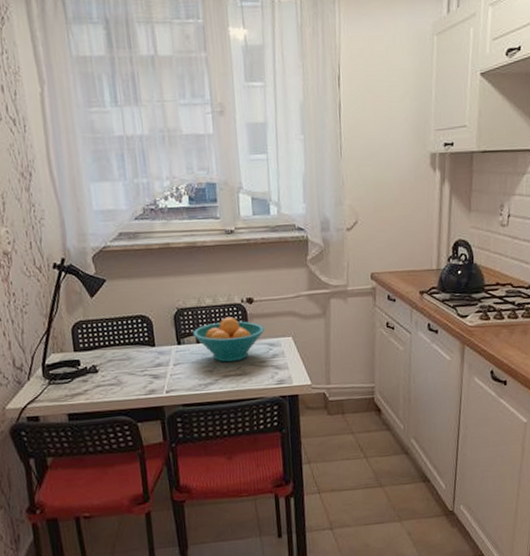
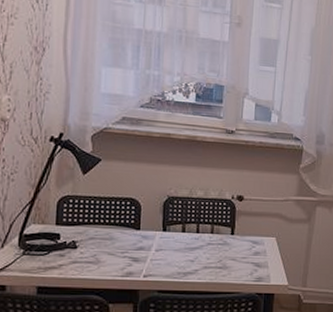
fruit bowl: present [192,317,265,363] -> none [179,211,251,255]

